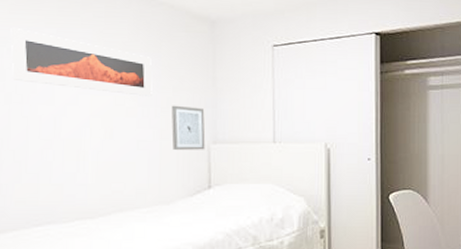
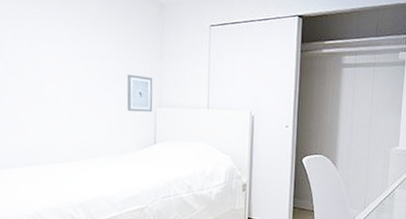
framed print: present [10,27,153,96] -> none [8,7,113,66]

